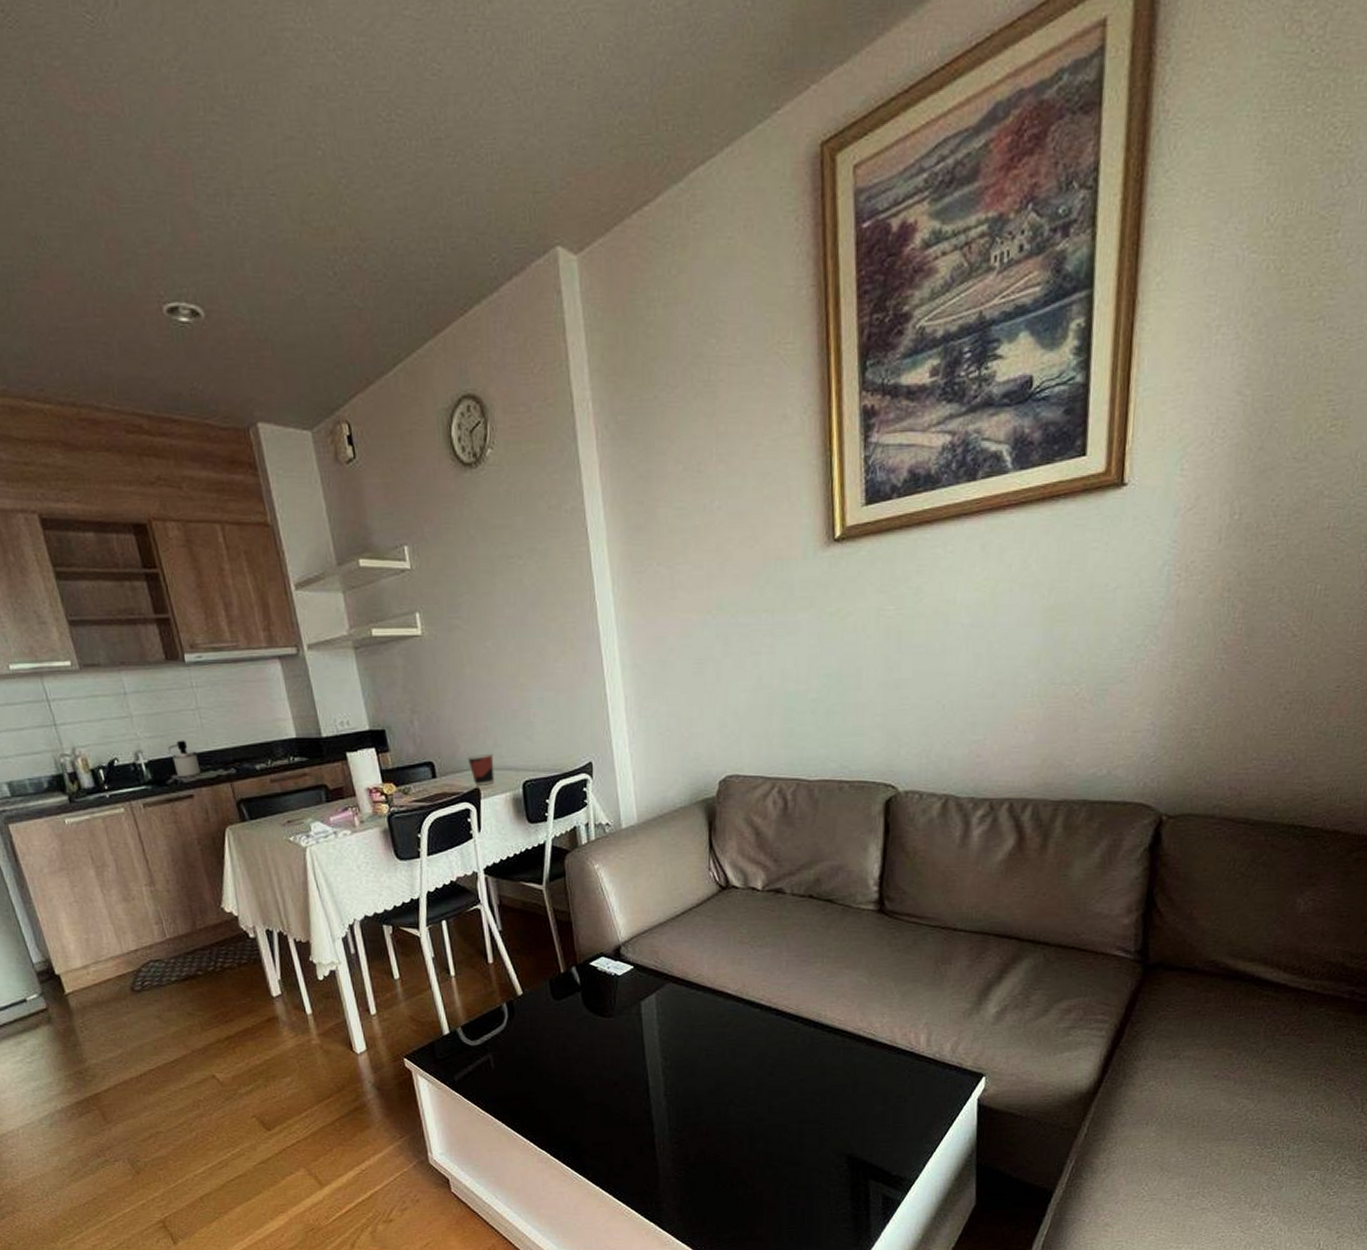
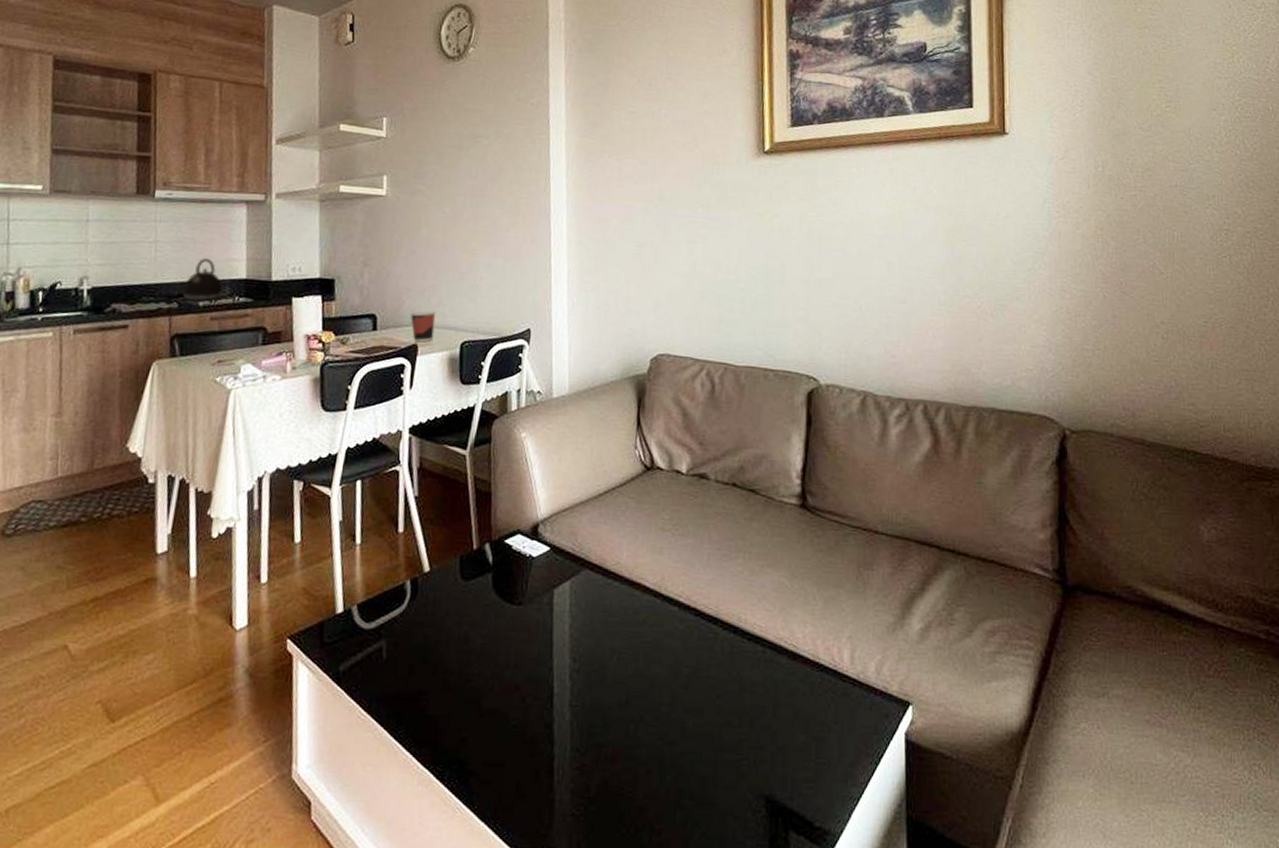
soap dispenser: present [166,740,201,777] -> none [112,270,144,307]
kettle: none [237,720,278,765] -> present [183,257,224,302]

